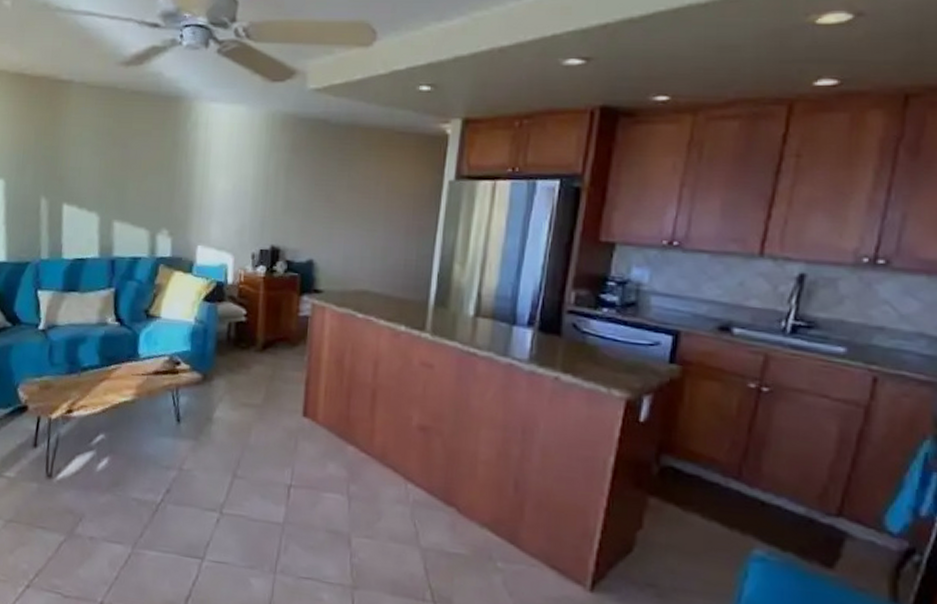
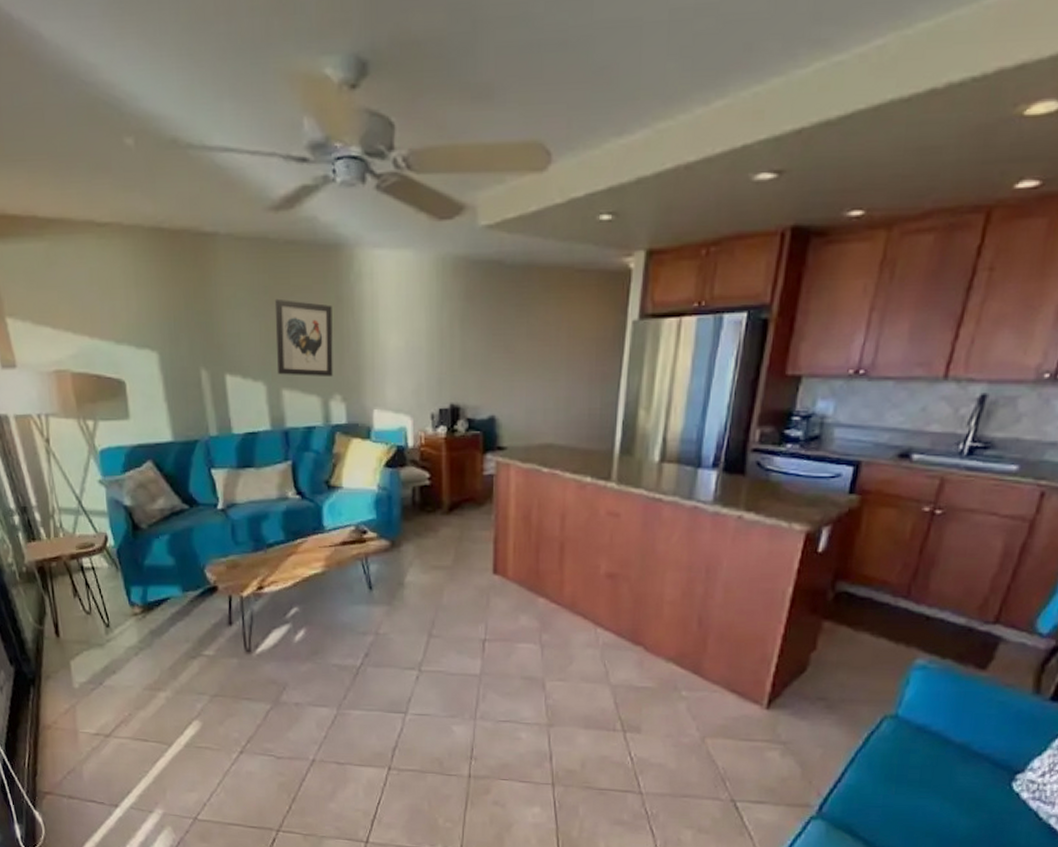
wall art: none [111,140,168,213] -> present [274,298,333,377]

